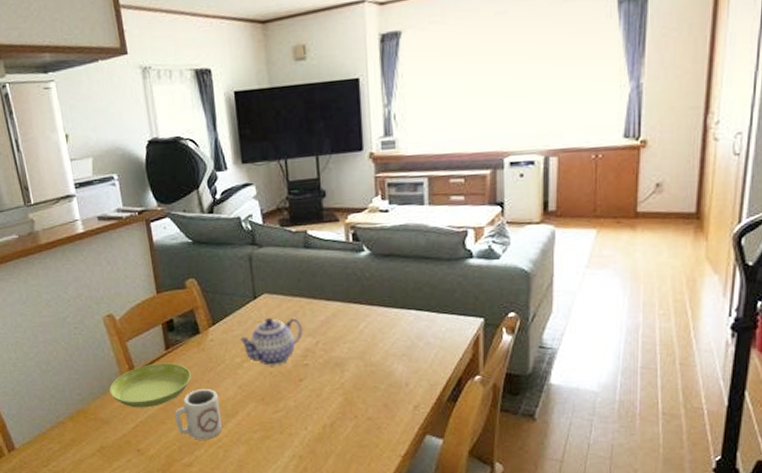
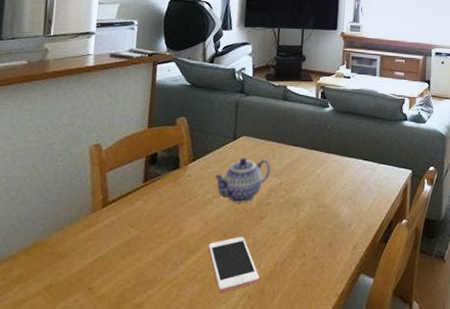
saucer: present [109,363,191,408] -> none [76,195,162,242]
cup: present [174,389,222,440] -> none [136,224,184,277]
cell phone: none [247,399,309,454] -> present [209,236,260,293]

